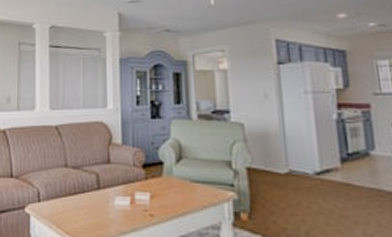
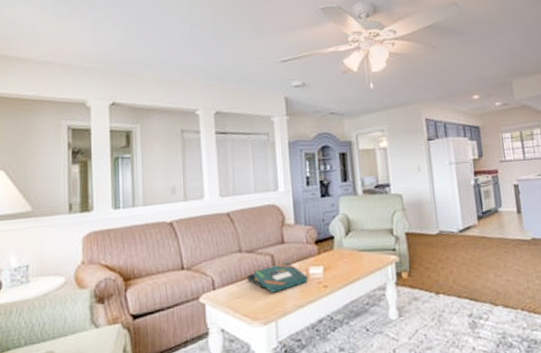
board game: none [72,184,133,214] -> present [247,262,308,293]

